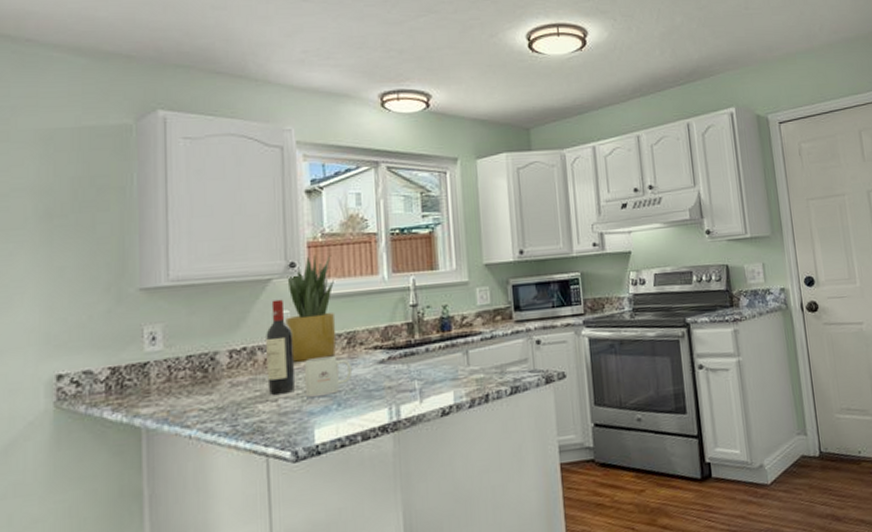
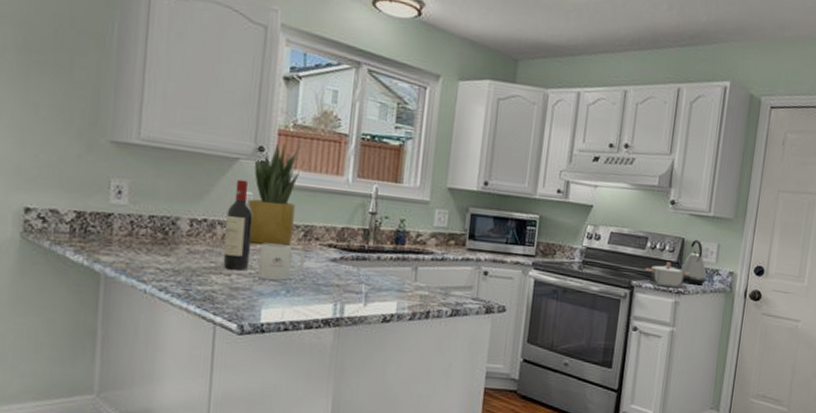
cooking pot: none [696,291,743,319] -> present [644,262,691,289]
kettle: none [731,263,760,310] -> present [680,239,708,286]

